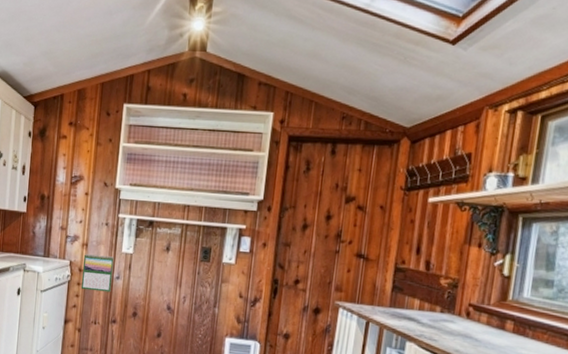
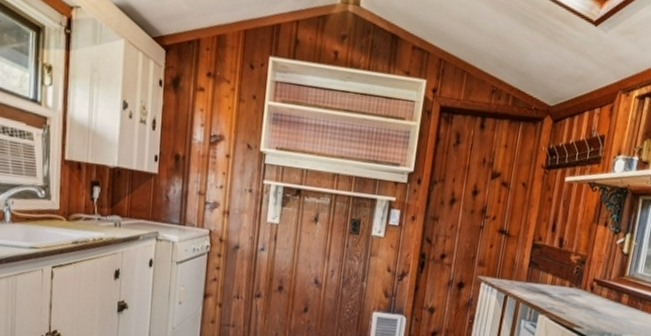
calendar: present [80,254,114,293] -> none [221,223,259,265]

